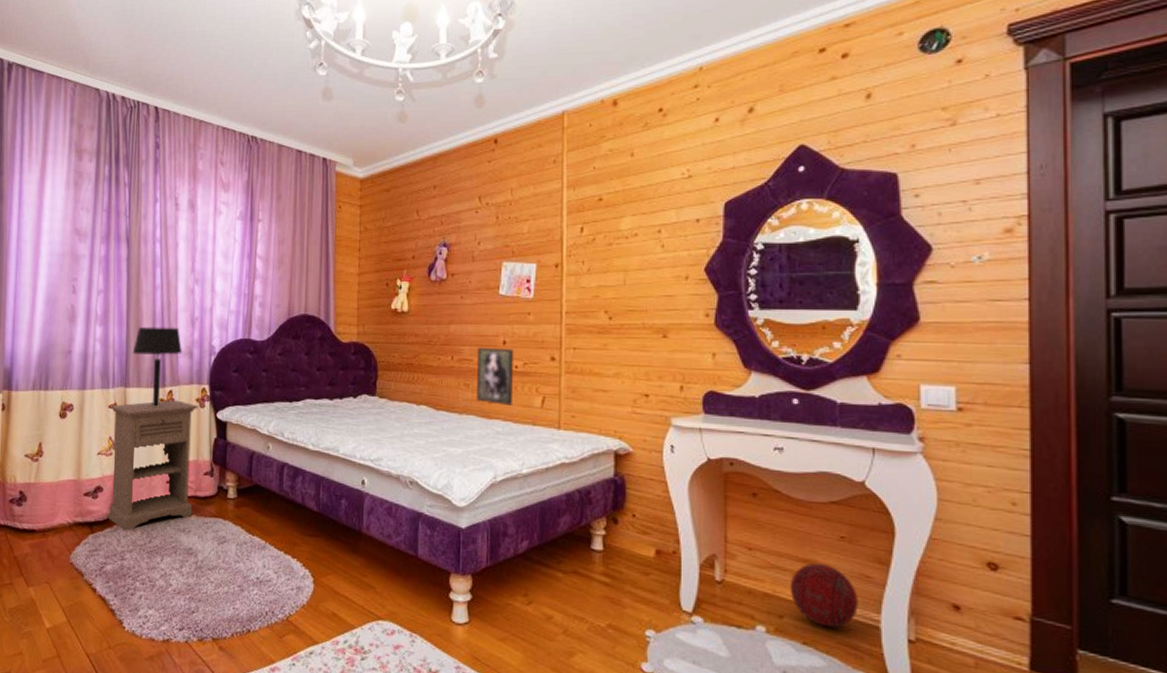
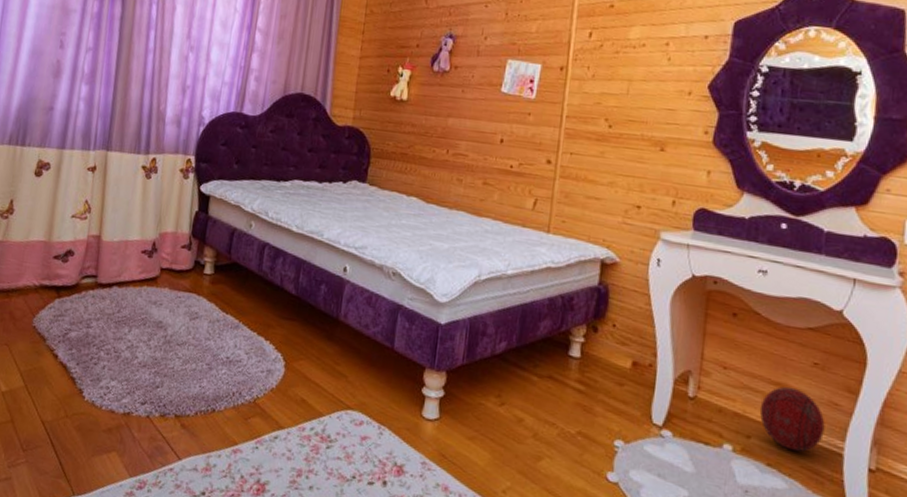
nightstand: present [107,400,198,531] -> none [76,167,182,299]
table lamp: present [132,326,183,407] -> none [117,89,171,174]
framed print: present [477,347,513,405] -> none [468,143,510,205]

